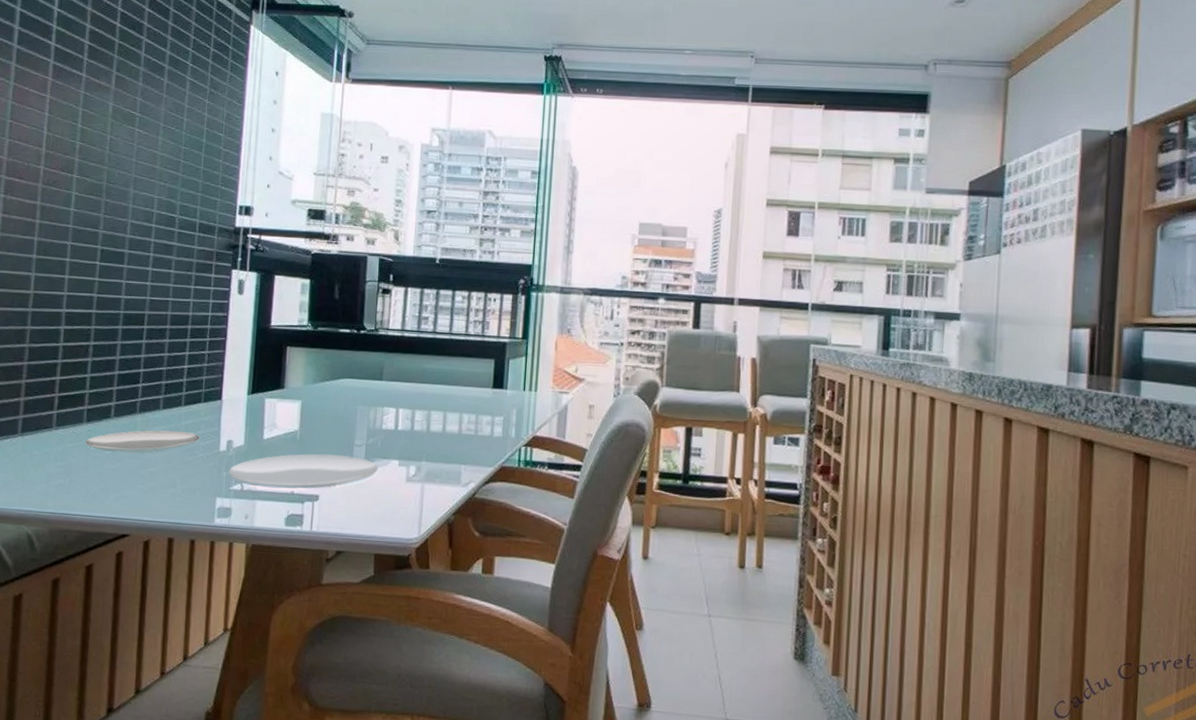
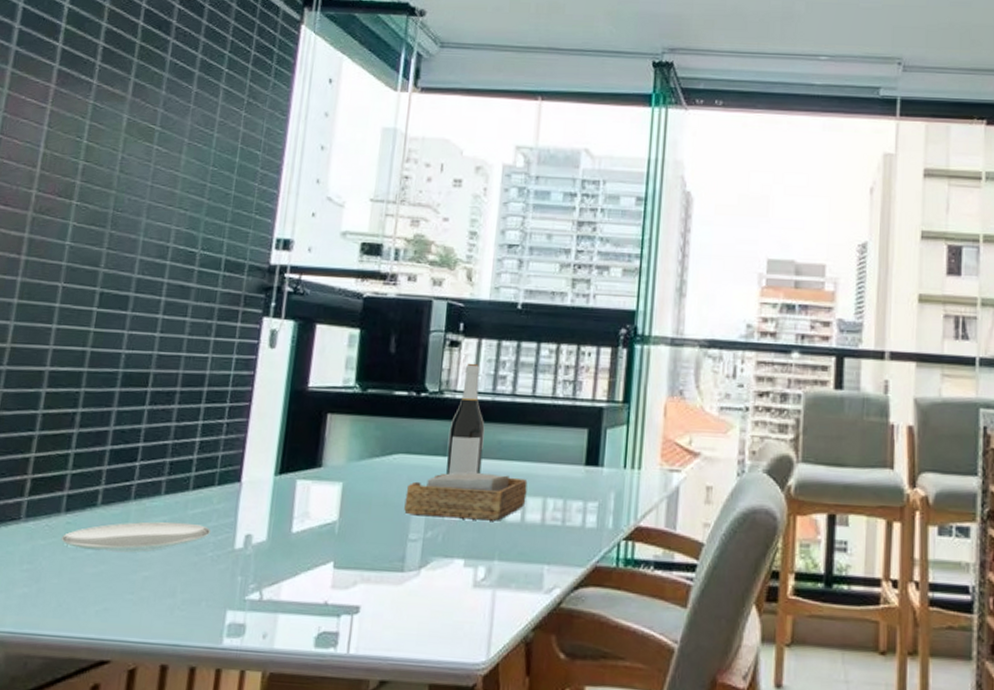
plate: present [228,453,378,489] -> none [244,551,437,599]
napkin holder: none [350,393,447,431] -> present [404,472,528,521]
wine bottle: none [382,307,412,395] -> present [445,363,485,475]

